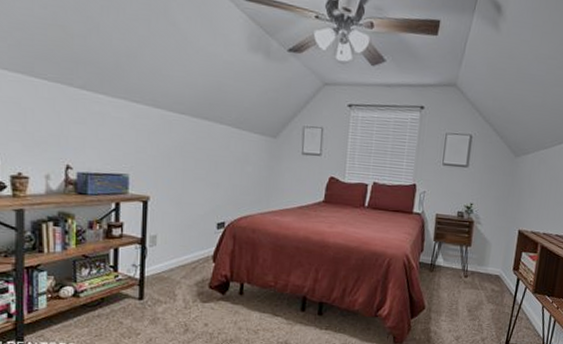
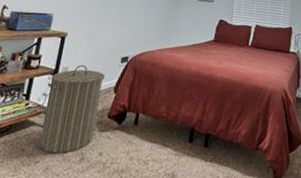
laundry hamper: none [135,232,200,326] -> present [39,65,105,154]

